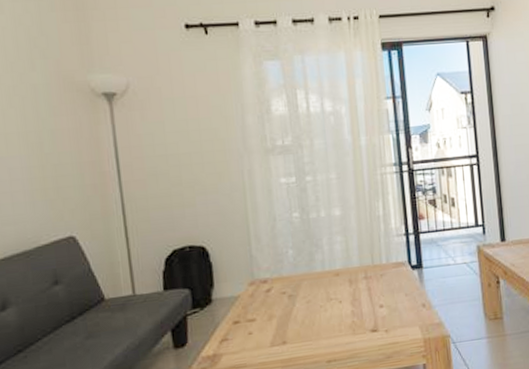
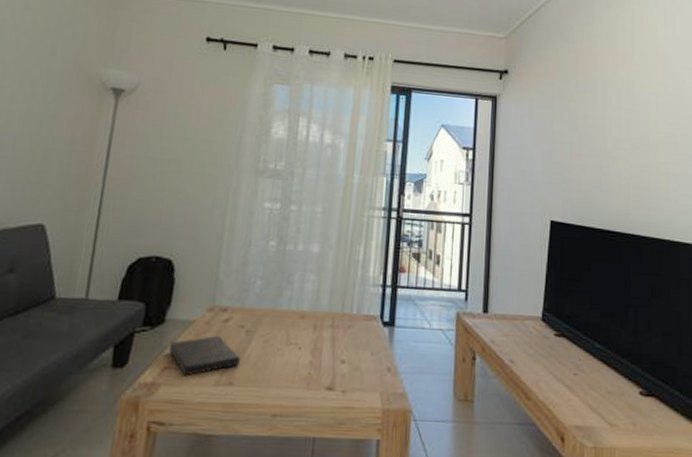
book: none [221,304,289,344] -> present [168,335,240,377]

